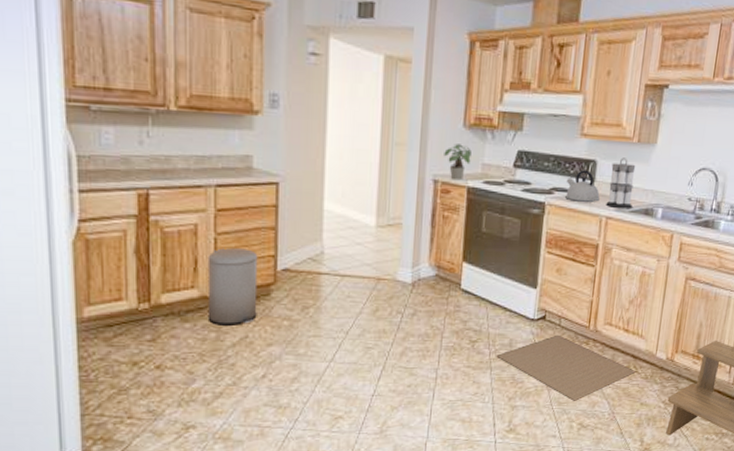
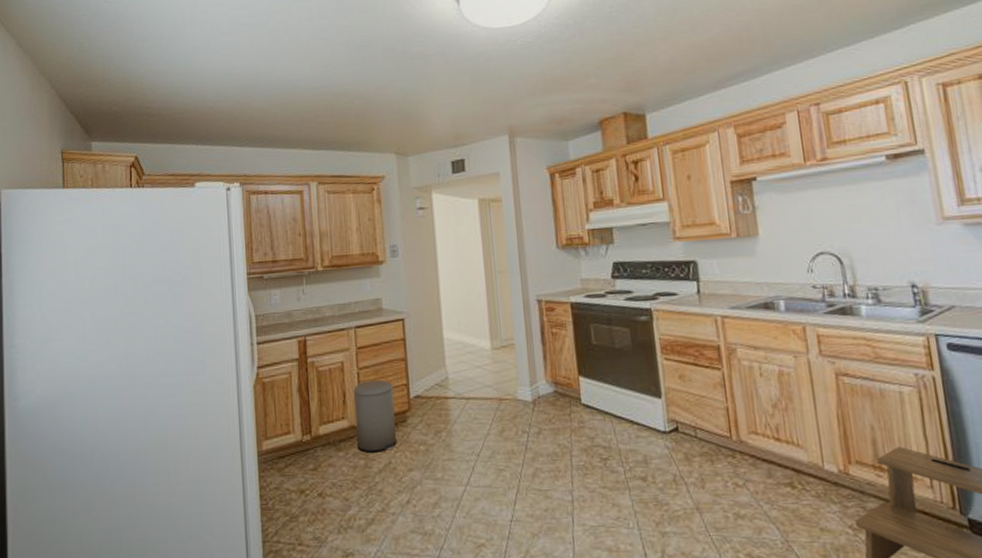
potted plant: present [444,144,472,181] -> none [543,264,569,298]
doormat: present [496,334,636,401] -> none [632,448,803,526]
kettle: present [565,170,601,202] -> none [668,271,711,304]
spice rack: present [605,157,636,209] -> none [714,254,748,306]

